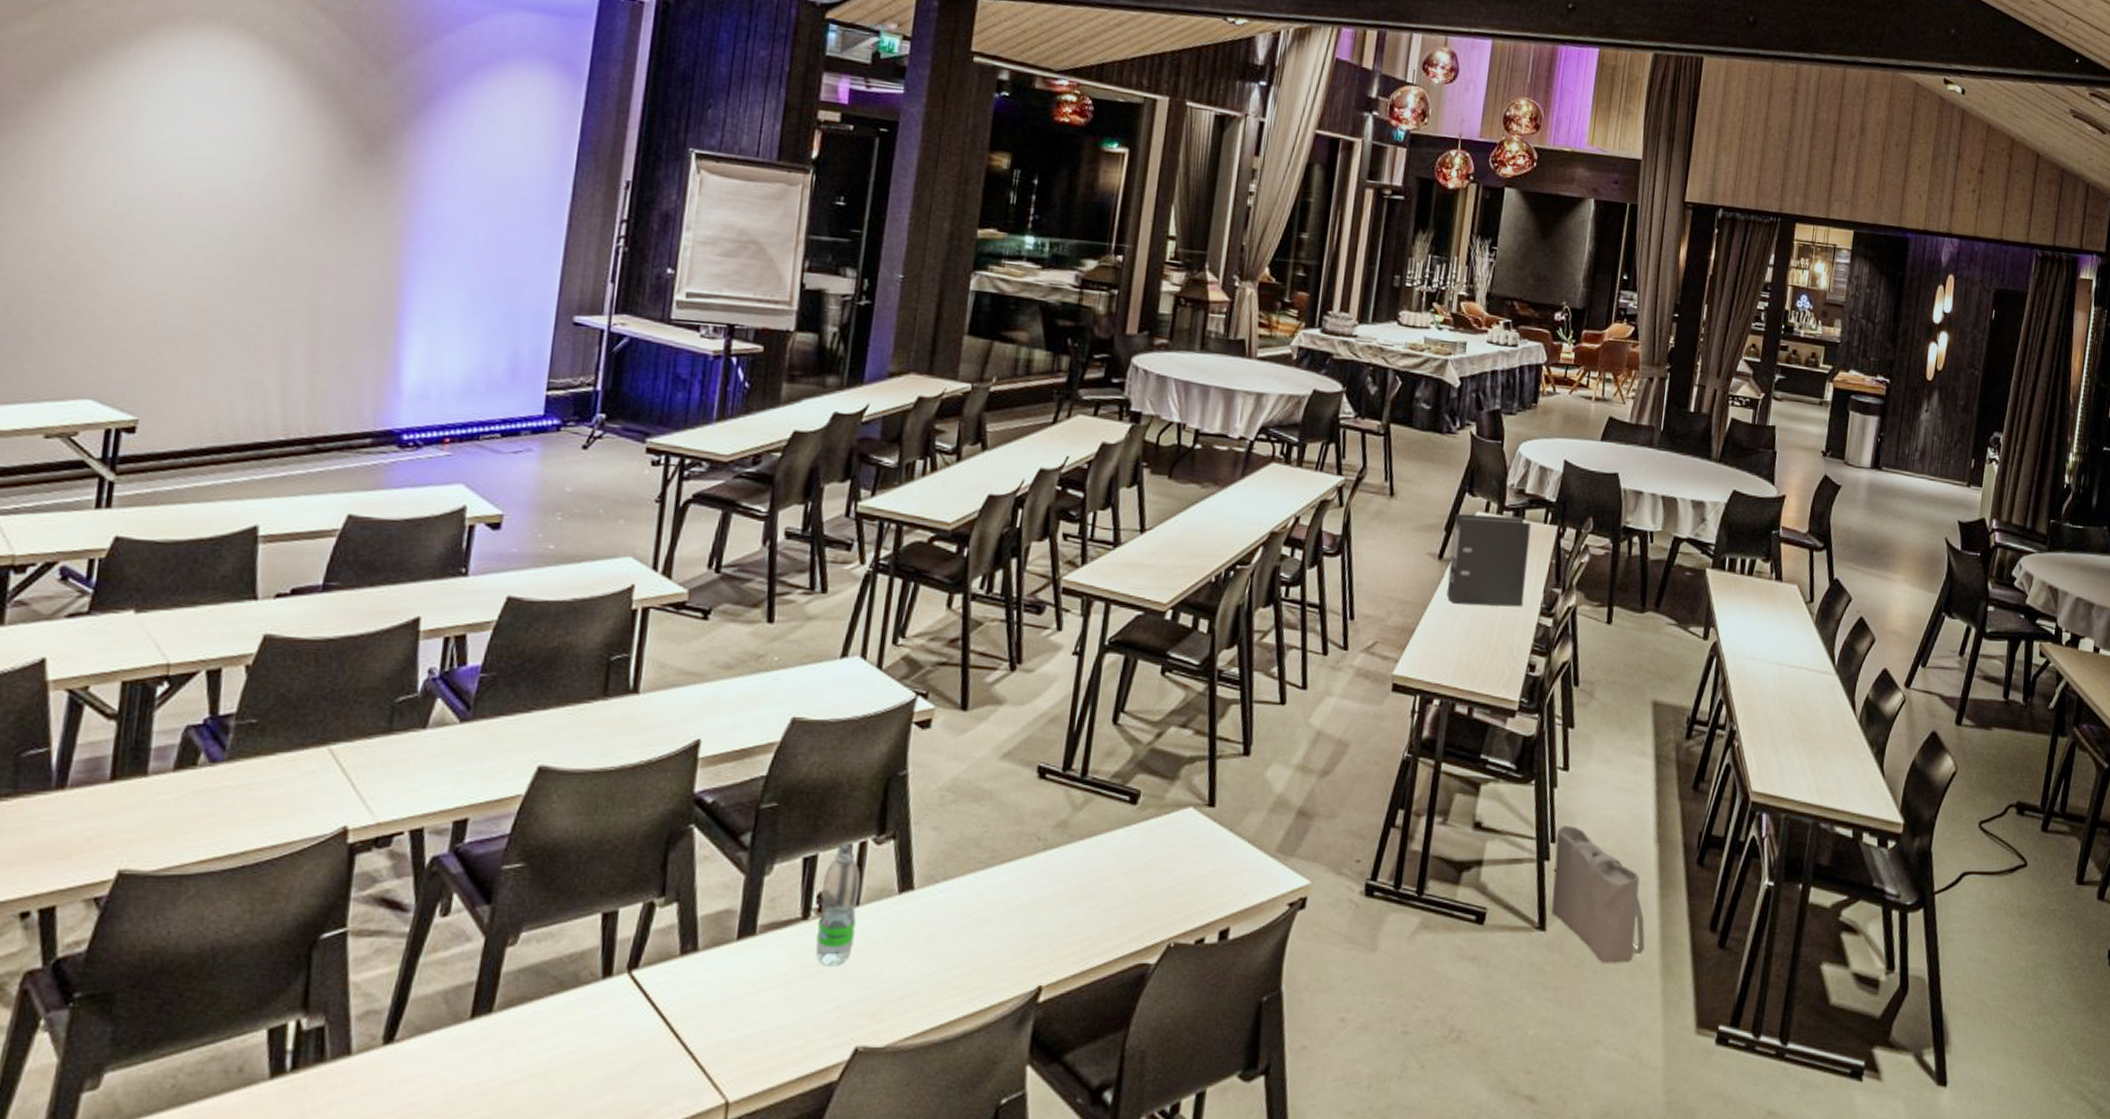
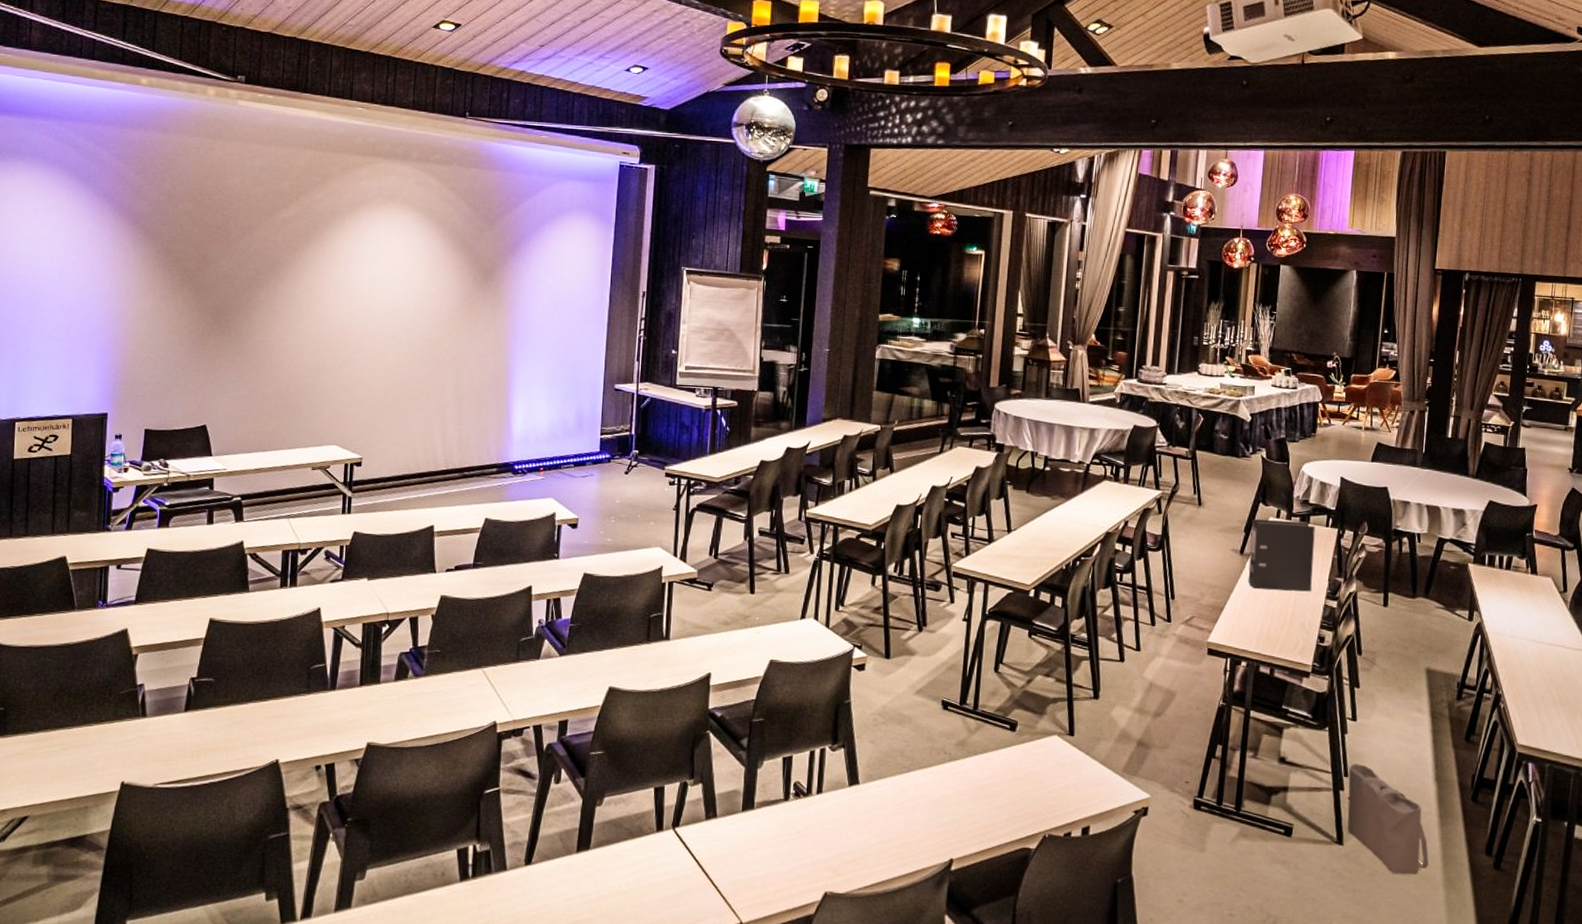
bottle: present [815,843,861,967] -> none [794,748,823,835]

